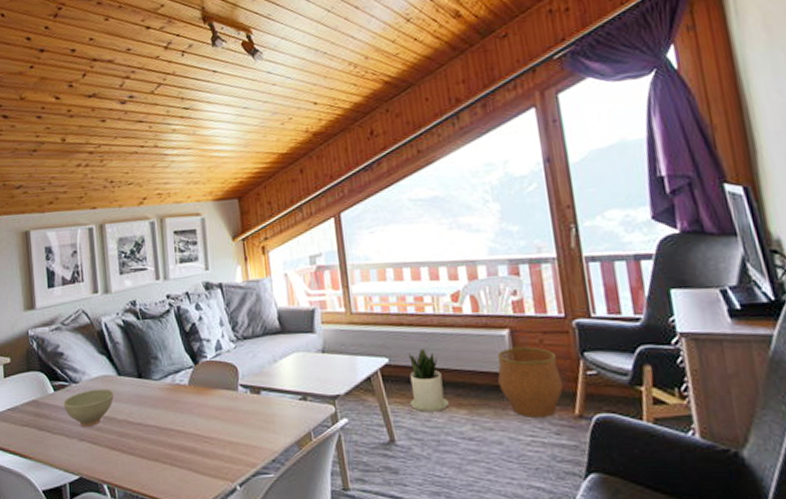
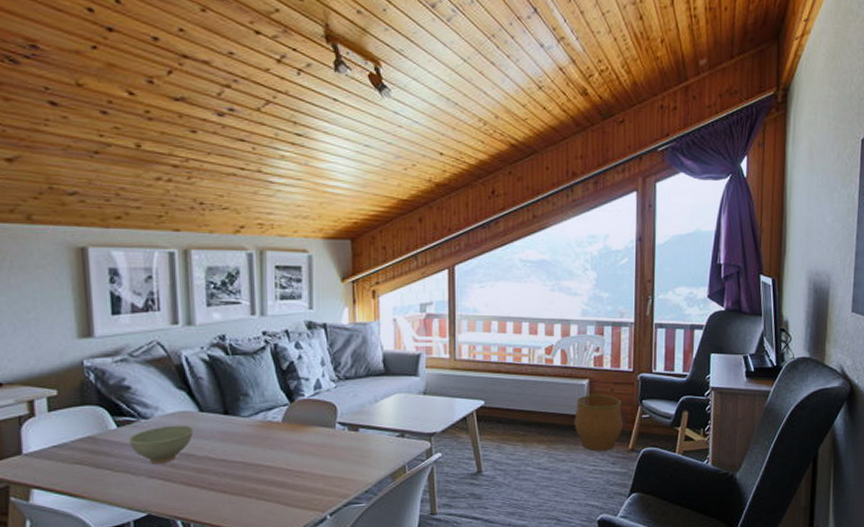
planter: present [409,349,449,412] -> none [499,393,531,447]

